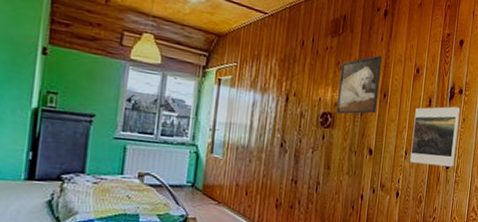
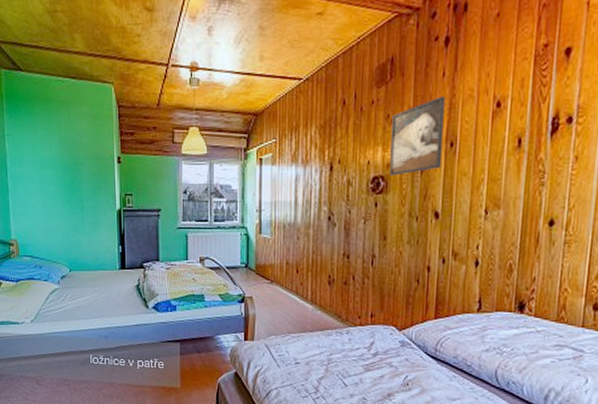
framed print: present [410,106,461,167] -> none [492,142,570,223]

